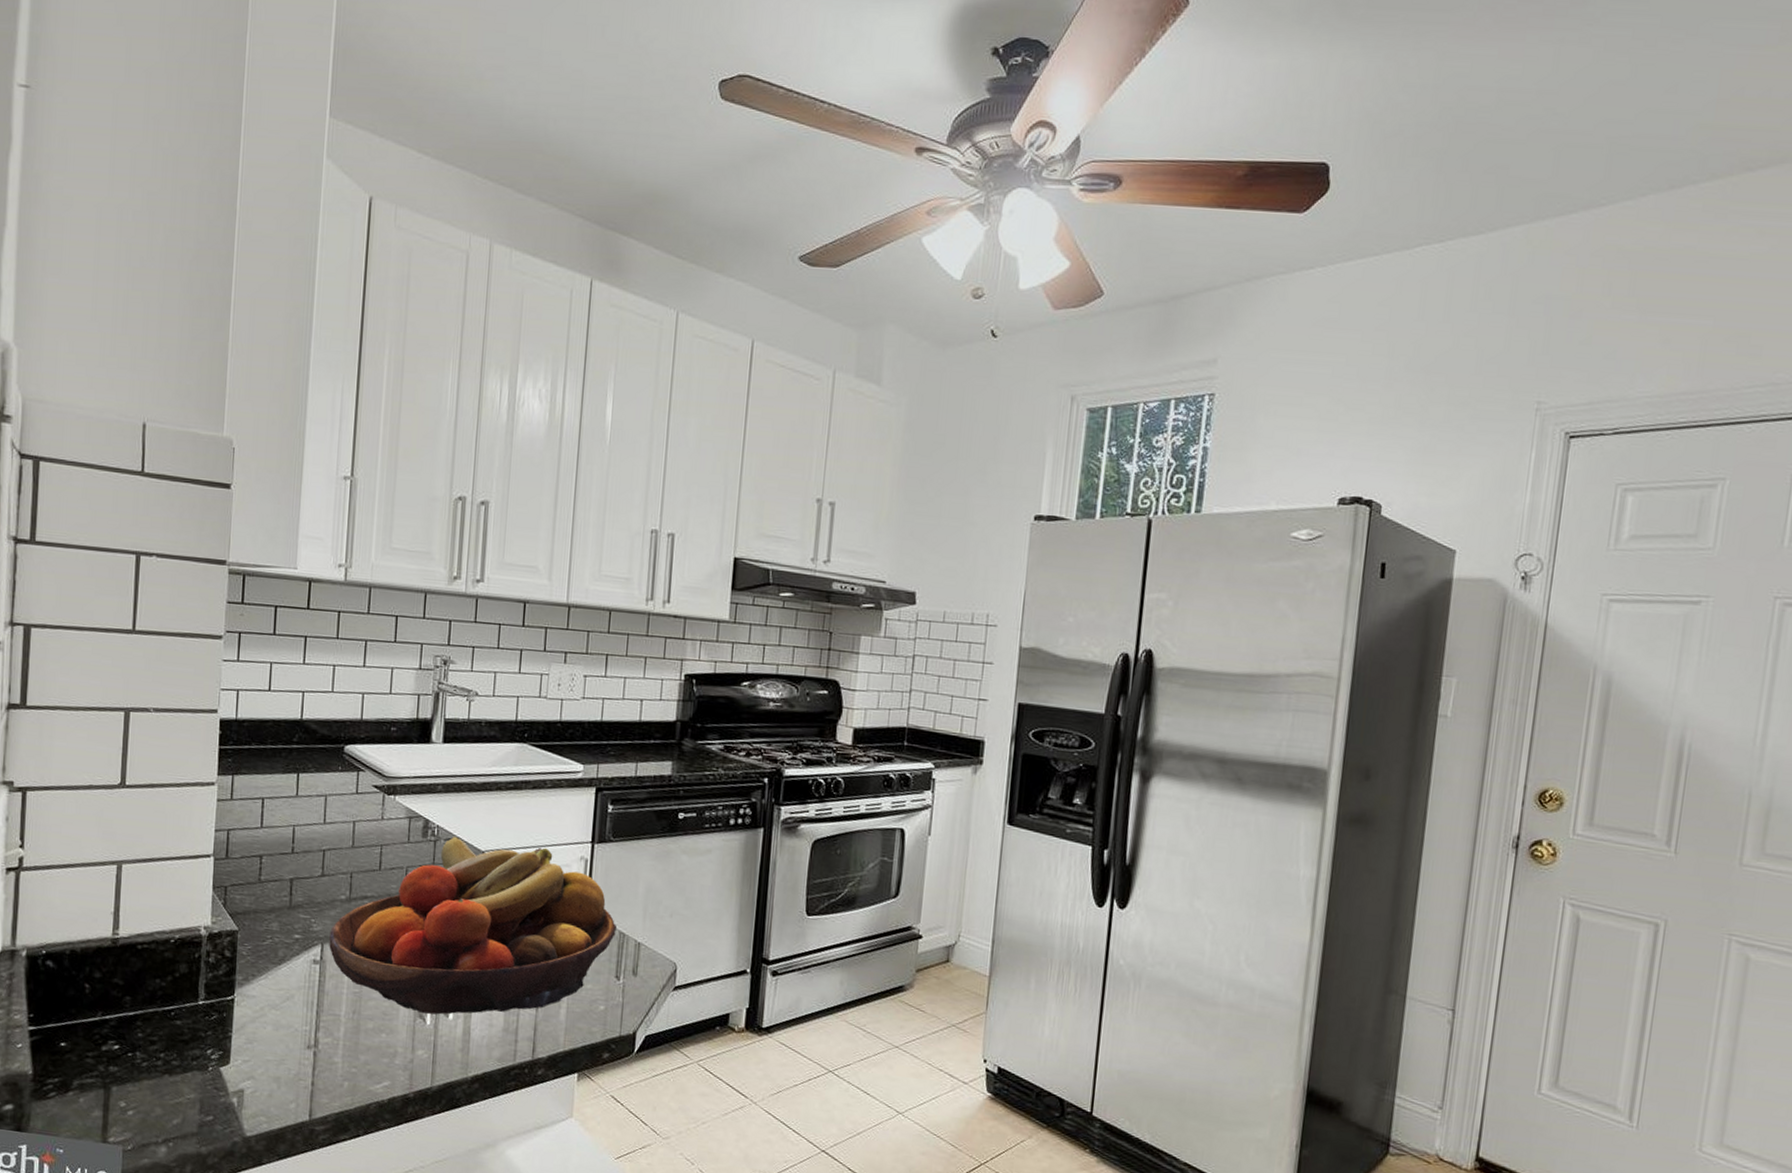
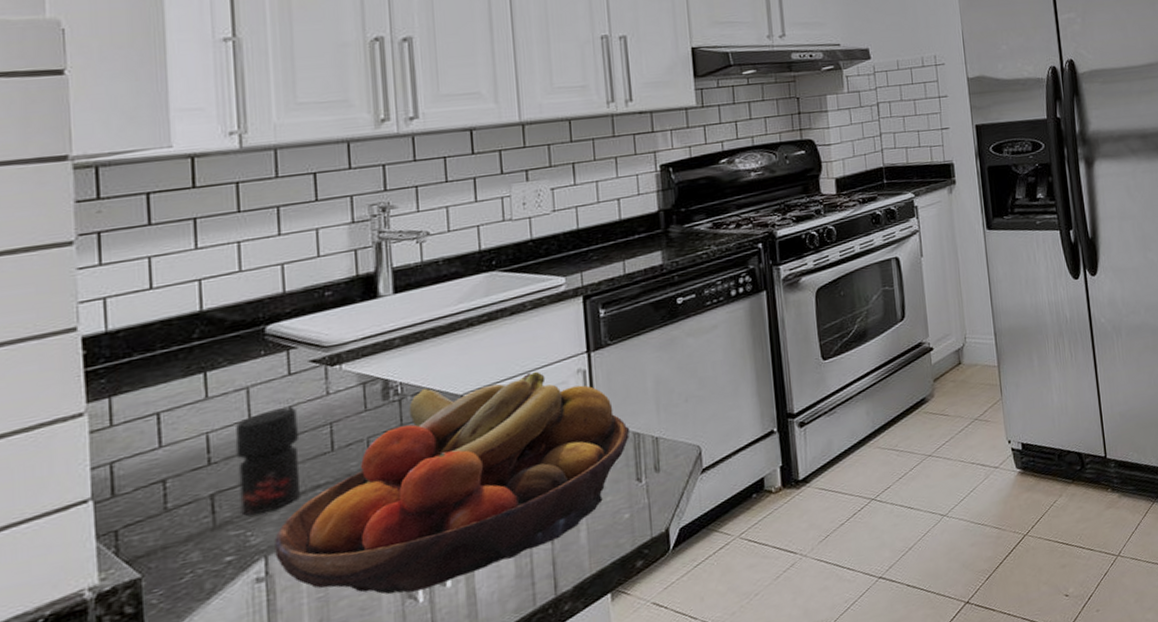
jar: none [309,820,358,907] -> present [235,407,300,516]

